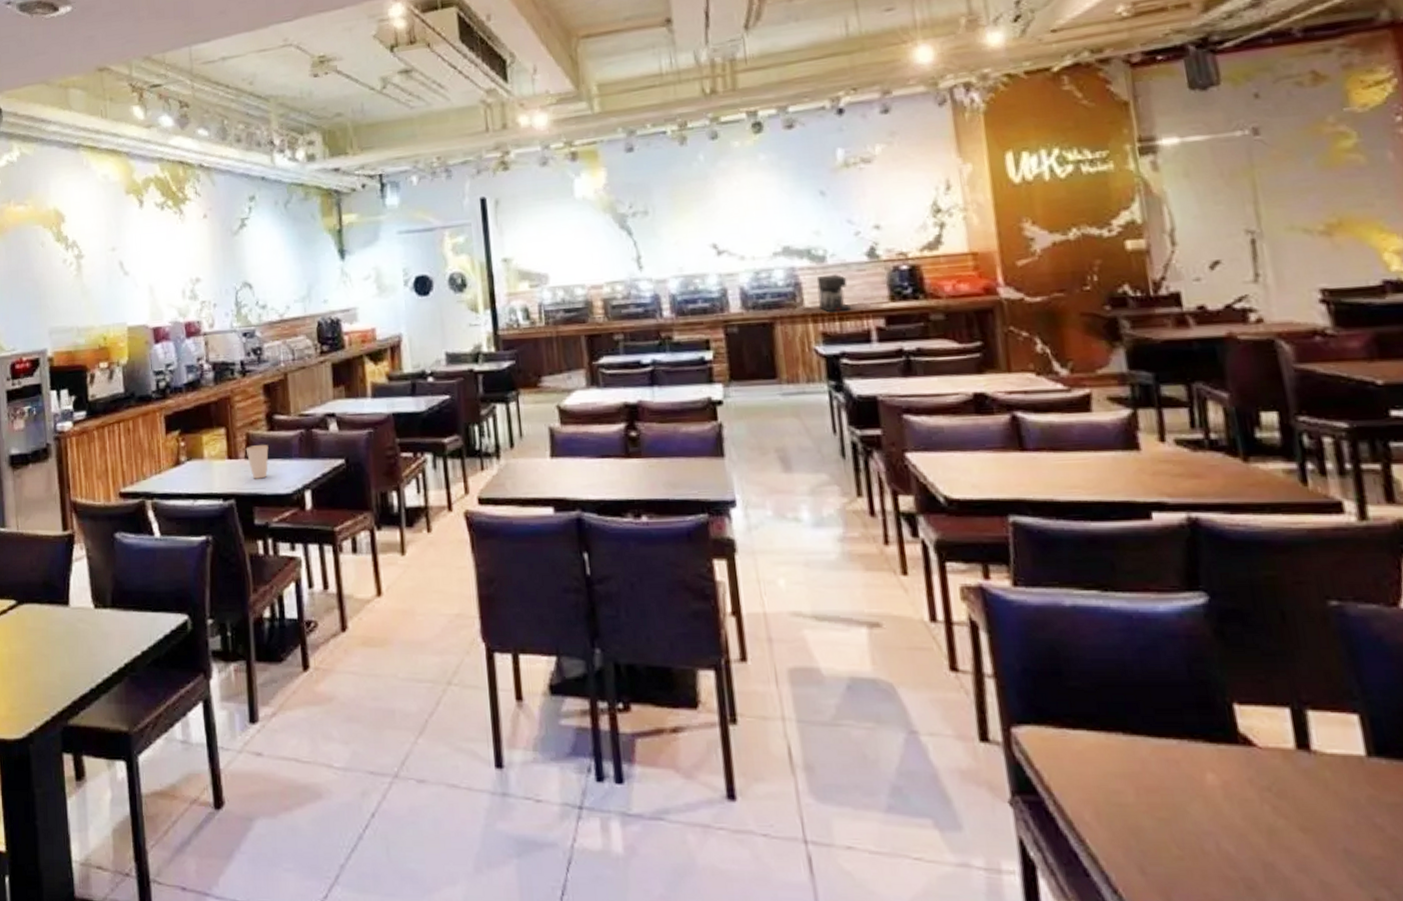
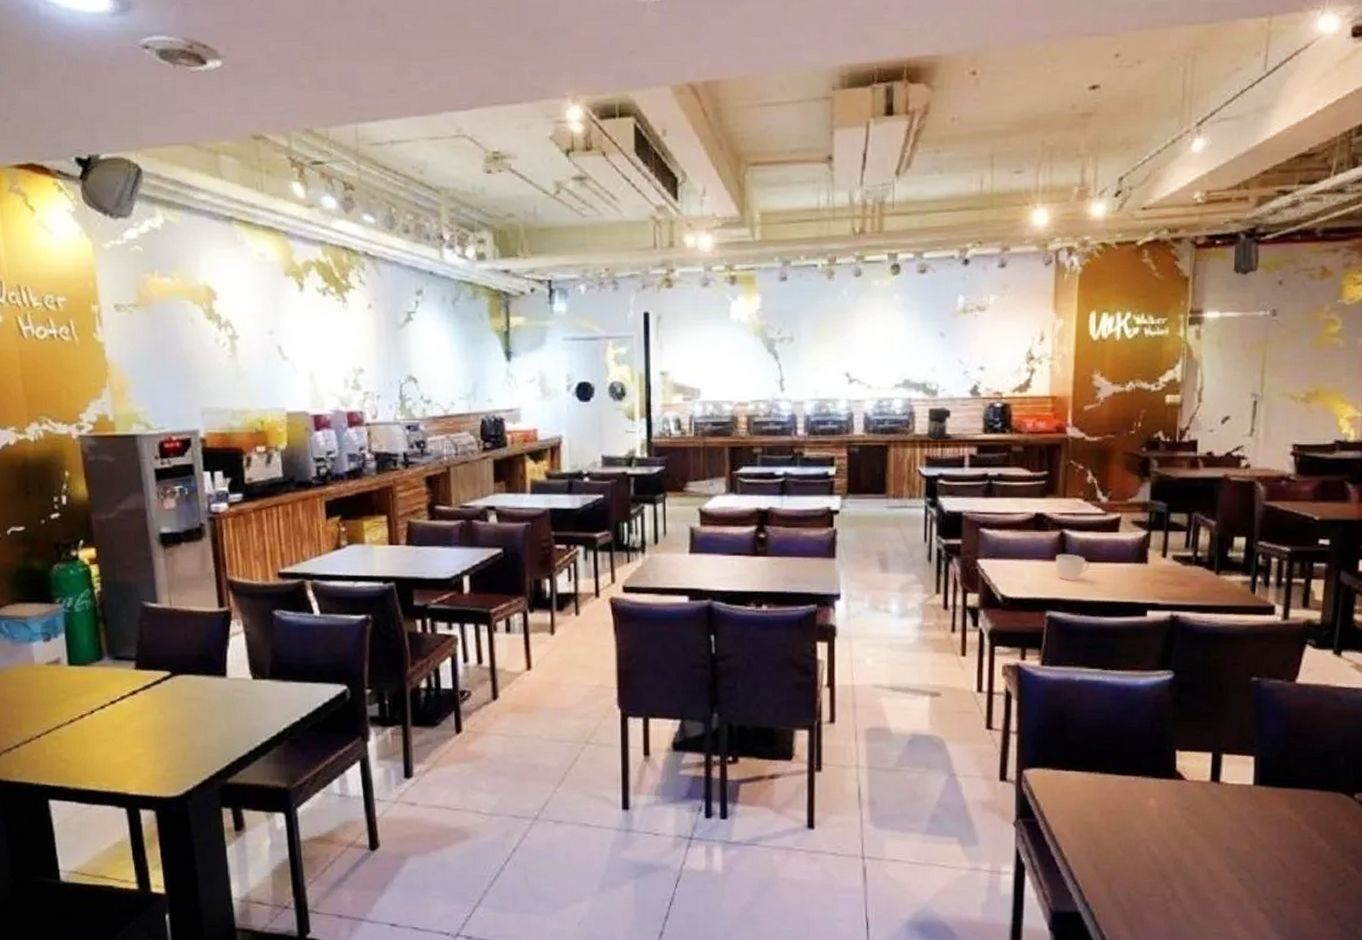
cup: present [245,444,269,479] -> none [406,532,429,564]
cup: none [1009,441,1059,476] -> present [1055,553,1090,581]

